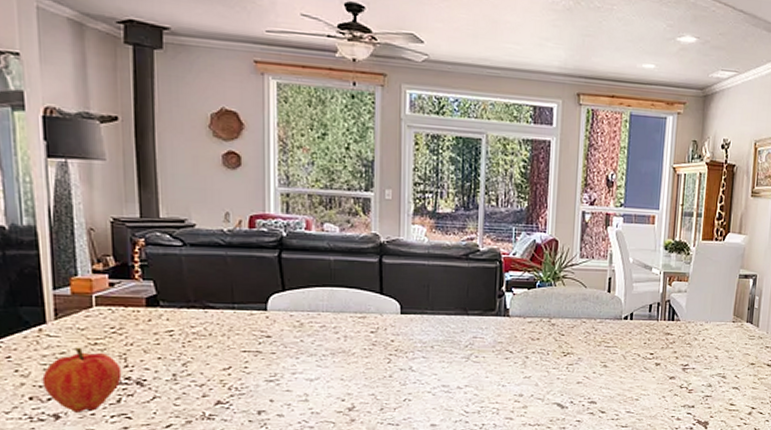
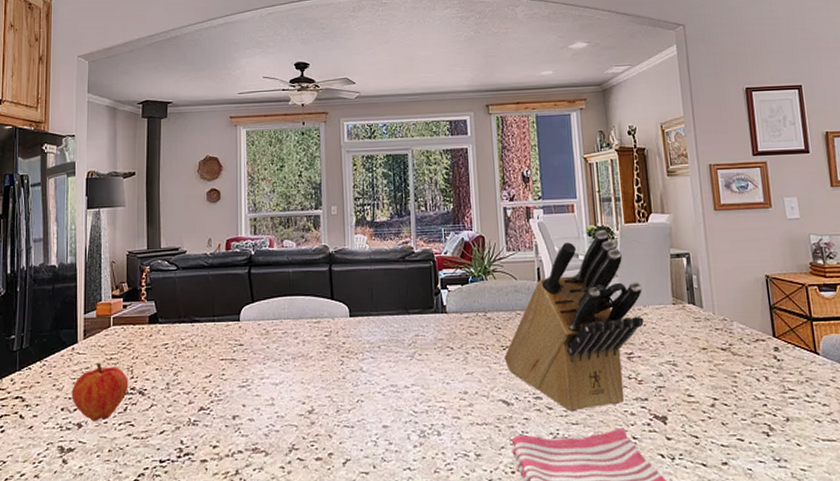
knife block: none [564,244,707,416] -> present [504,229,644,412]

